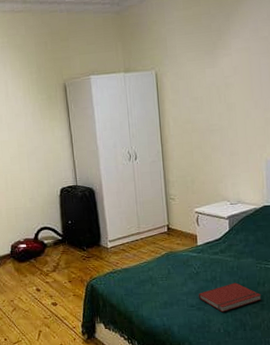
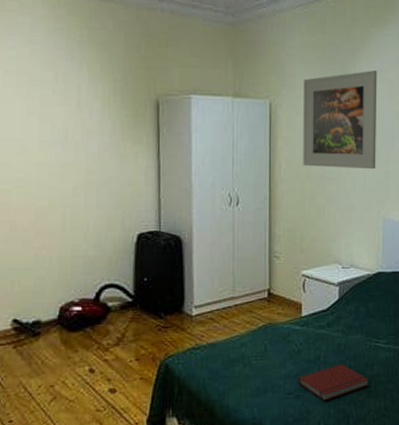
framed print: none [183,30,256,122] -> present [303,70,377,170]

